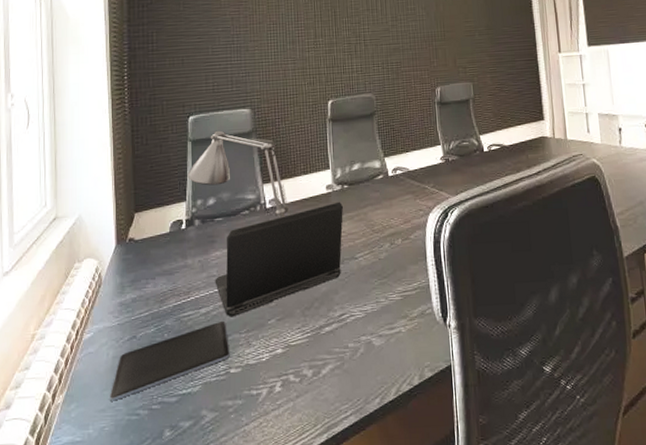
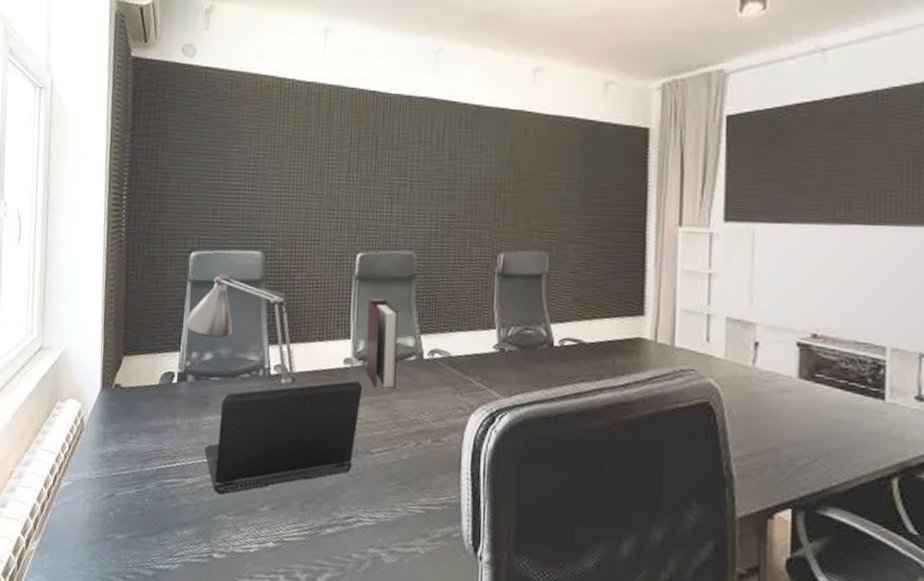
tablet: present [109,320,230,401] -> none [83,496,215,561]
binder: none [340,134,369,206] -> present [366,298,399,389]

